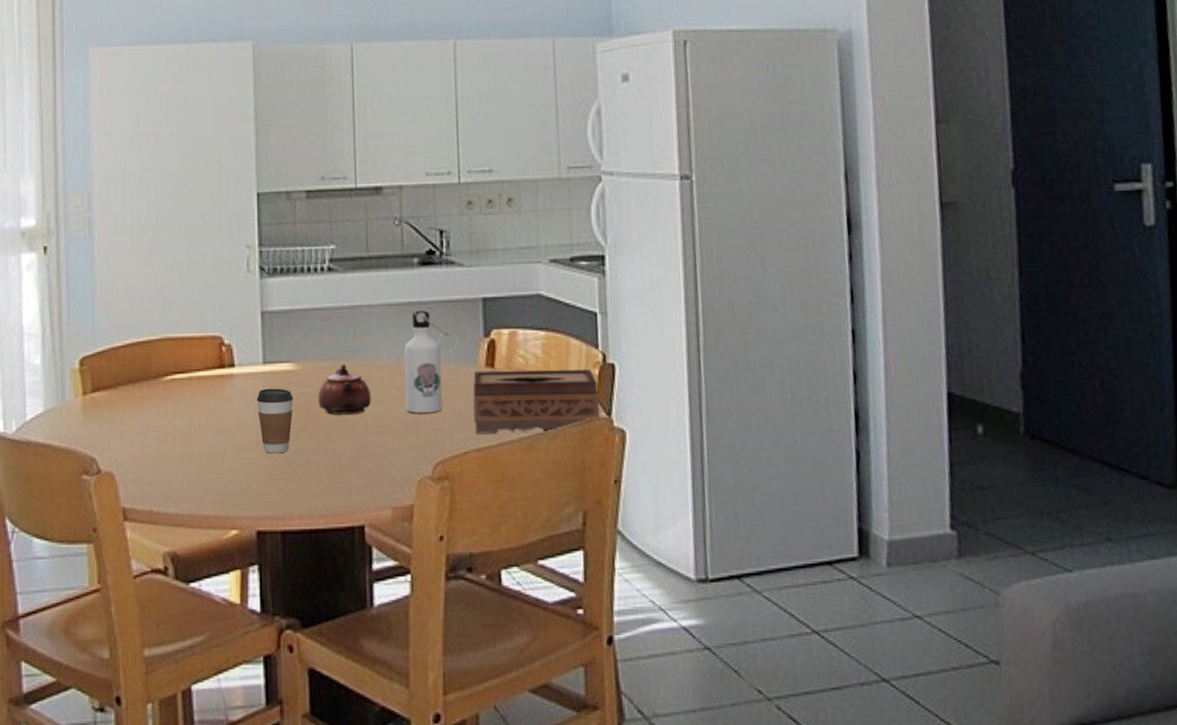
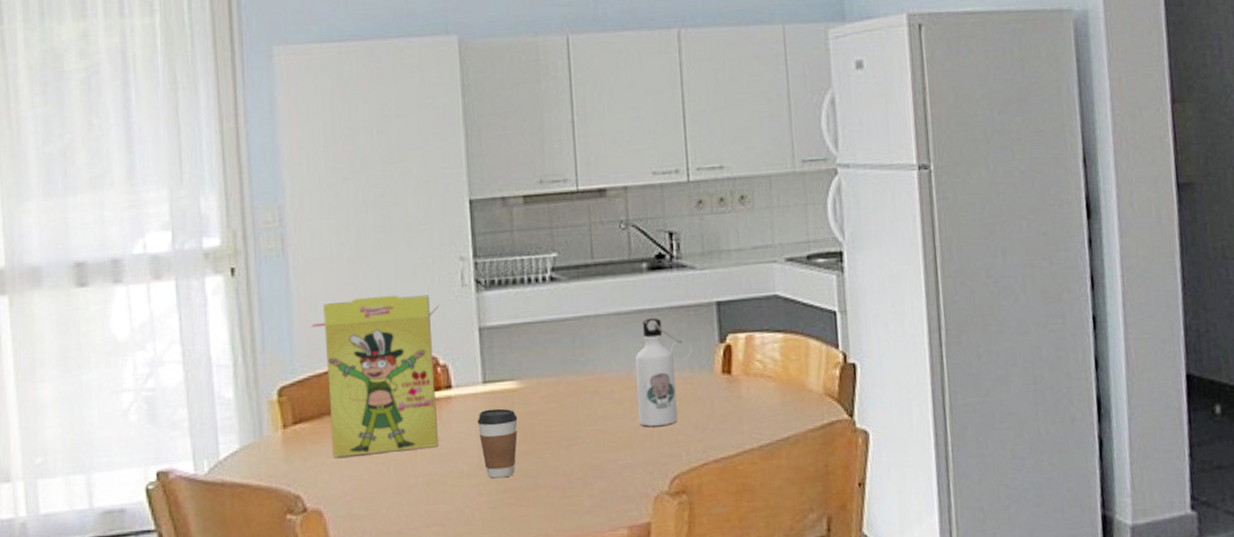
cereal box: none [112,277,227,425] -> present [311,295,440,458]
teapot: present [318,363,372,415] -> none [544,378,602,433]
tissue box: present [473,369,600,434] -> none [709,371,842,444]

